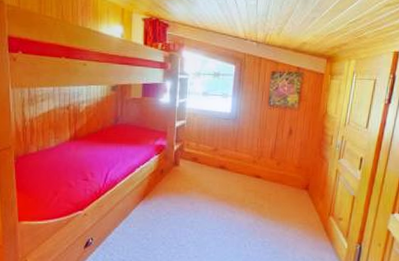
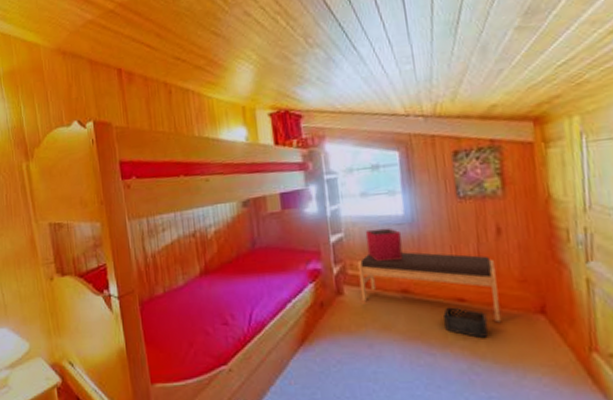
bench: none [191,138,284,194] -> present [357,252,501,323]
storage bin: none [201,120,227,144] -> present [365,228,403,261]
storage bin: none [244,181,272,203] -> present [443,307,489,338]

